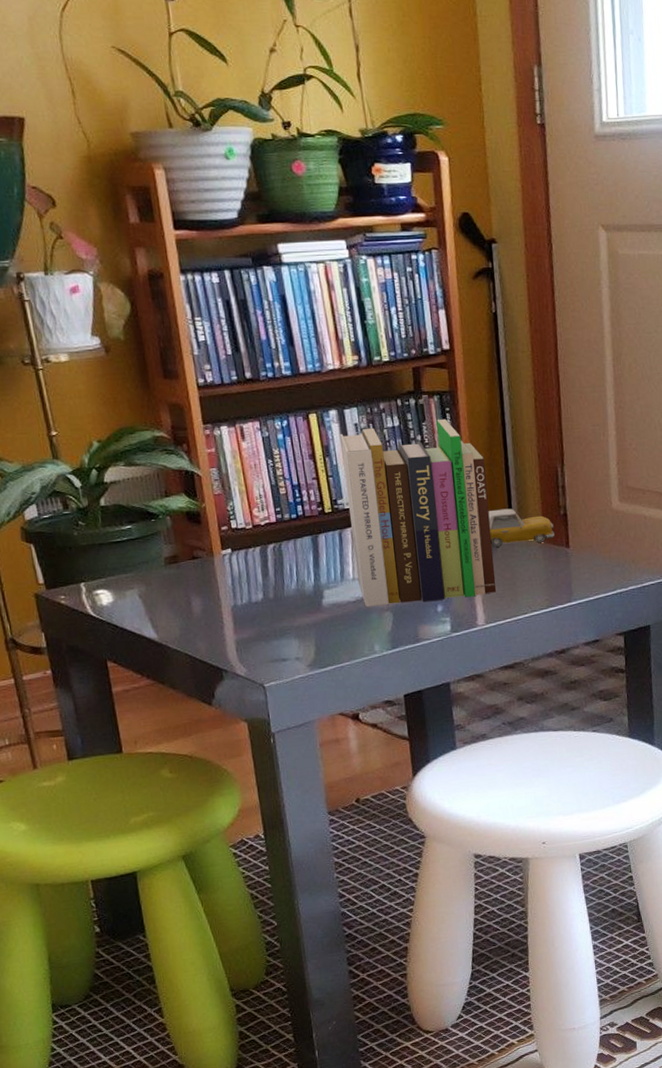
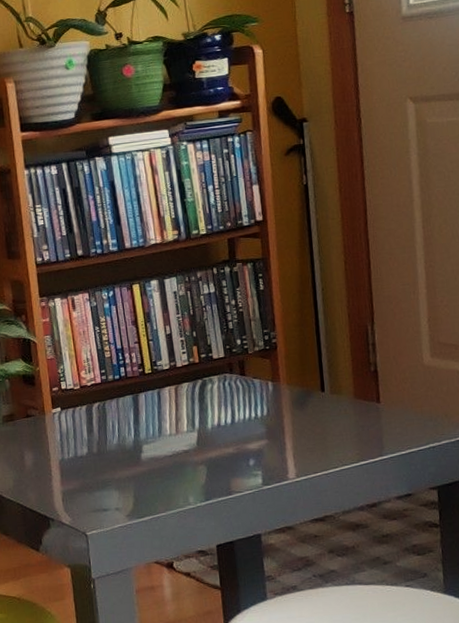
books: present [340,418,496,608] -> none [160,284,307,461]
toy car: present [488,508,555,547] -> none [299,366,365,403]

